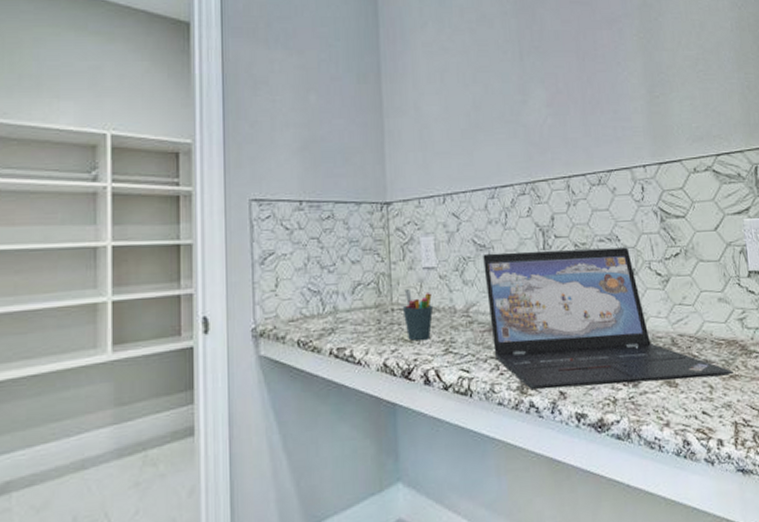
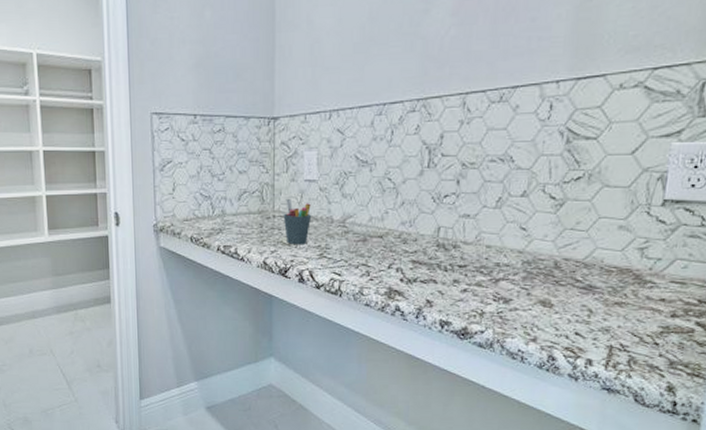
laptop: present [483,247,734,390] -> none [364,169,620,302]

